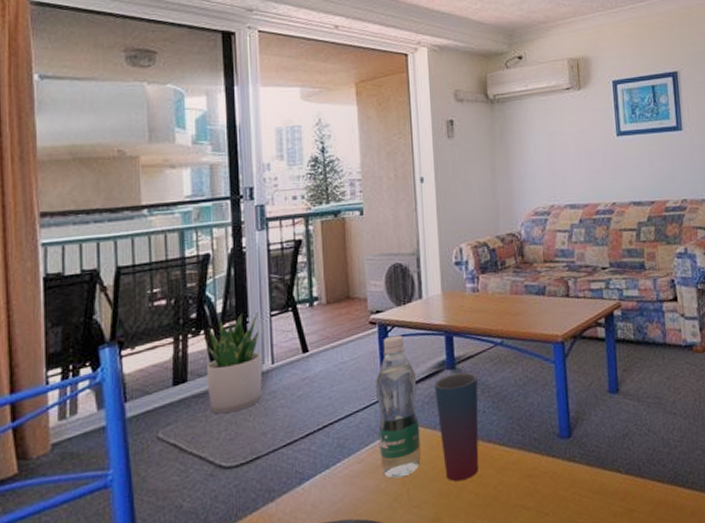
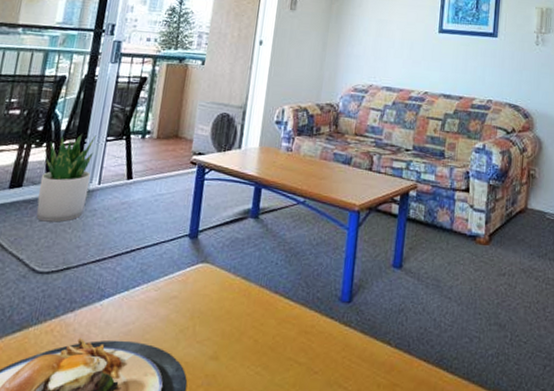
bottle: present [376,335,421,479] -> none [175,178,222,312]
cup: present [434,372,479,482] -> none [231,222,277,326]

